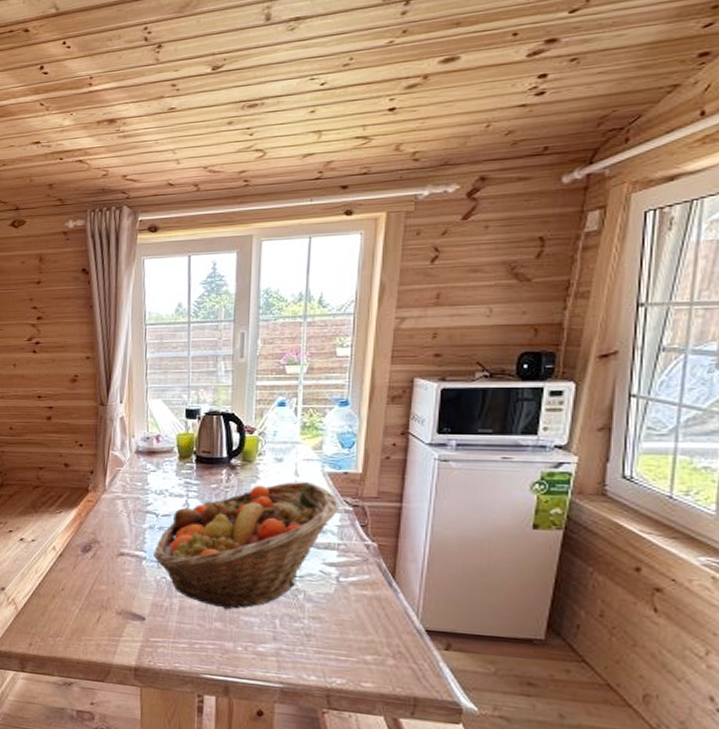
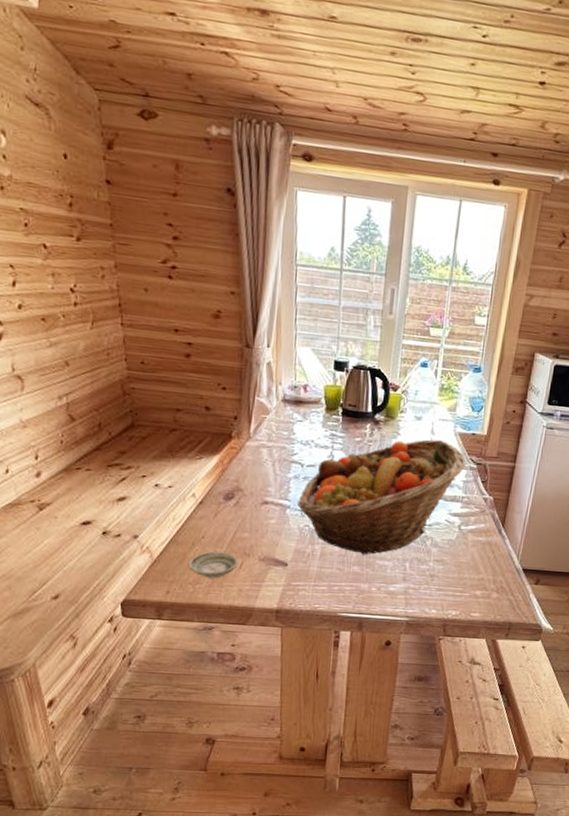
saucer: none [49,604,97,632] -> present [188,551,239,579]

